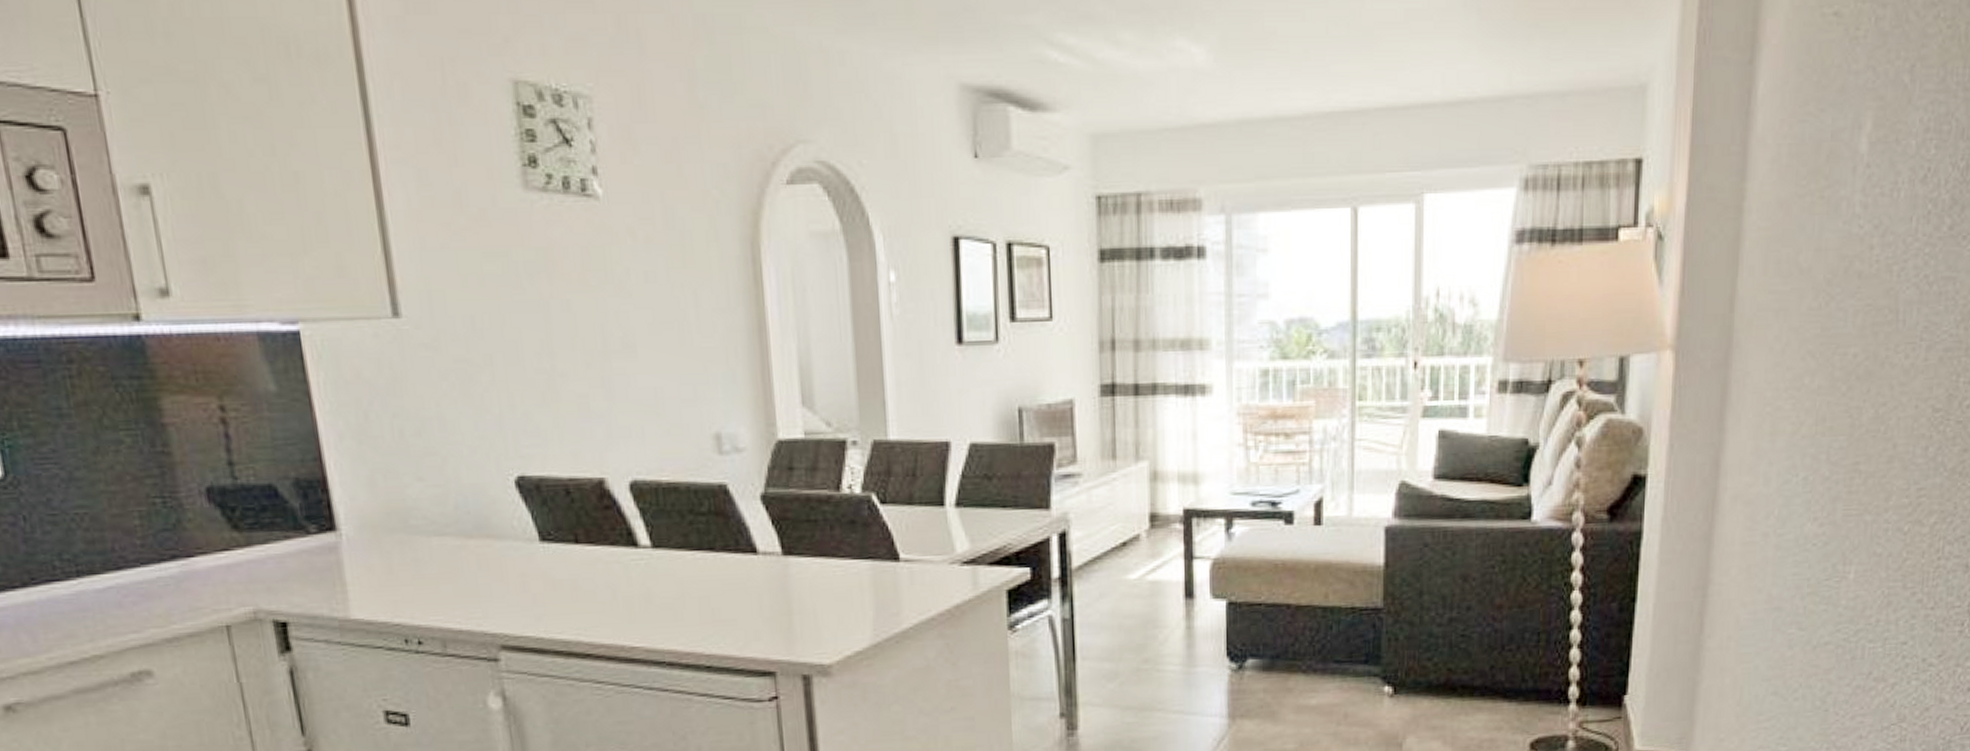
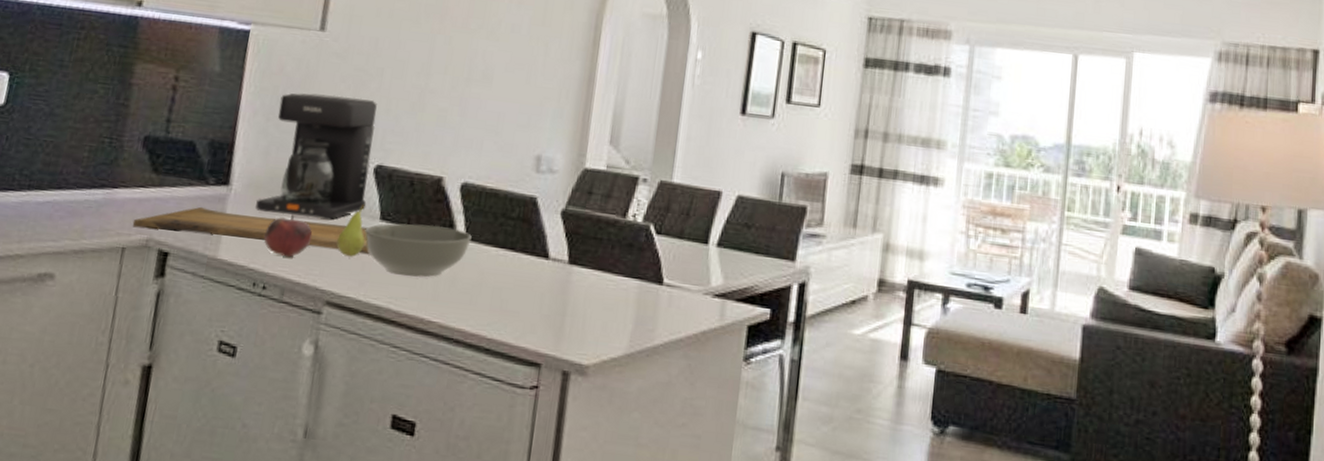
cutting board: none [228,553,539,600] -> present [132,206,370,255]
coffee maker: none [368,396,518,556] -> present [255,93,377,219]
fruit: none [400,553,462,604] -> present [264,214,313,258]
fruit: none [493,525,529,591] -> present [336,203,365,257]
bowl: none [524,537,659,602] -> present [364,223,472,277]

